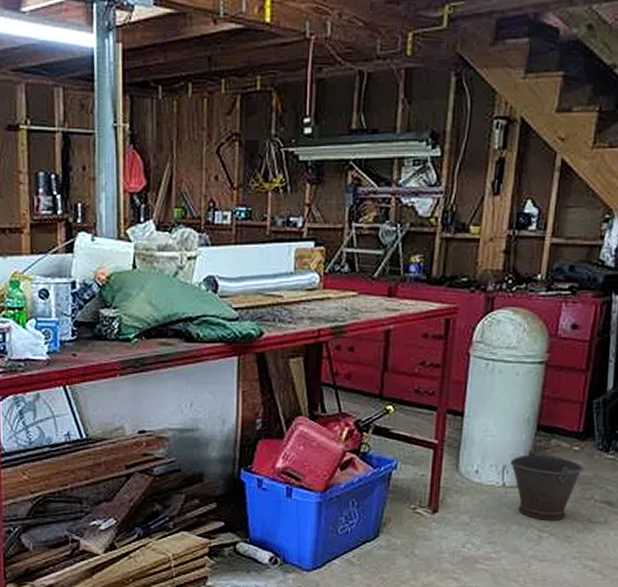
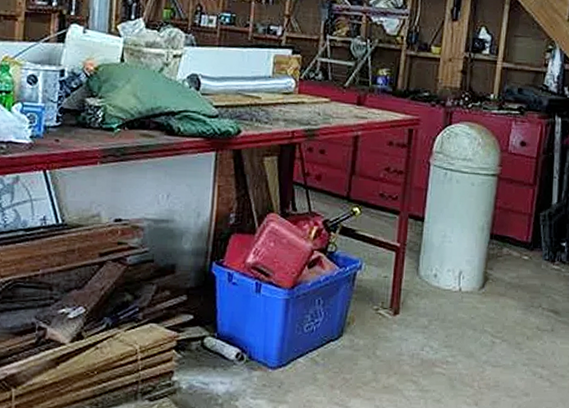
bucket: present [510,448,585,521] -> none [466,256,533,328]

